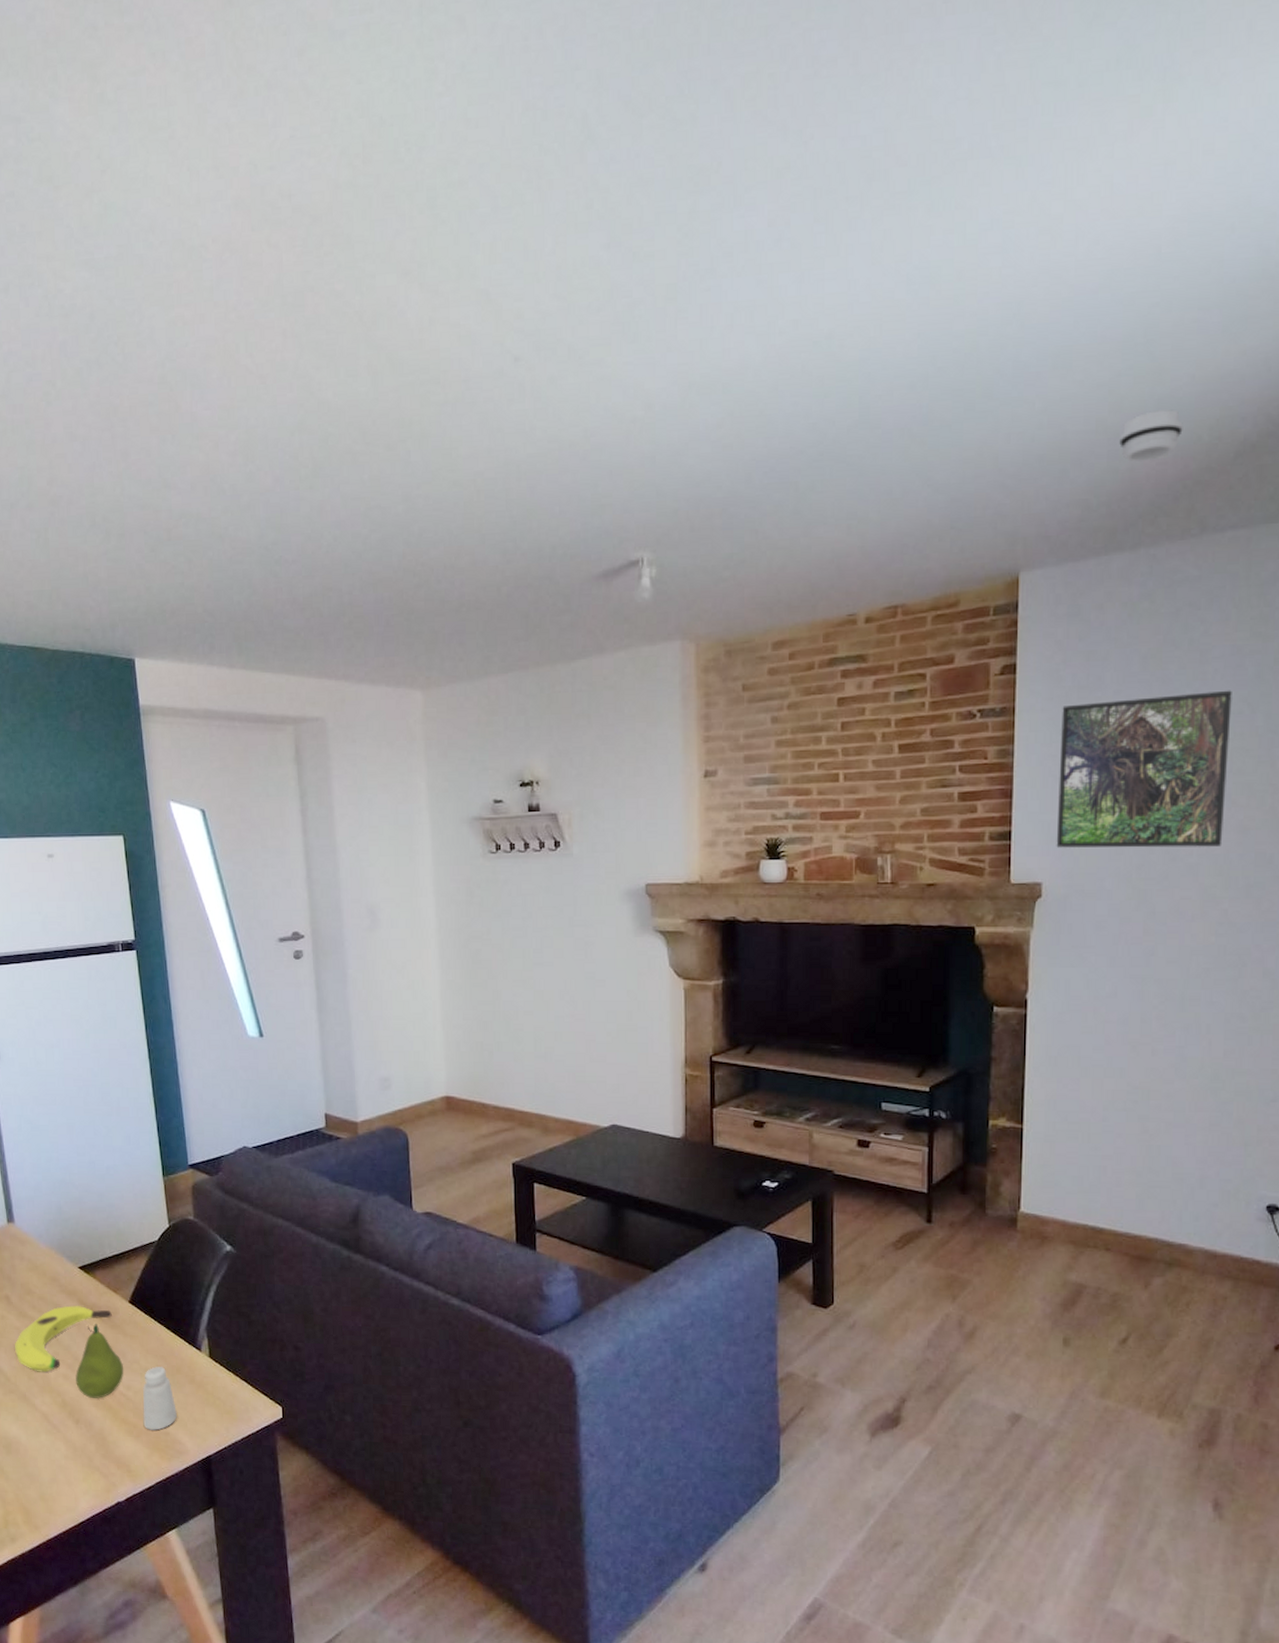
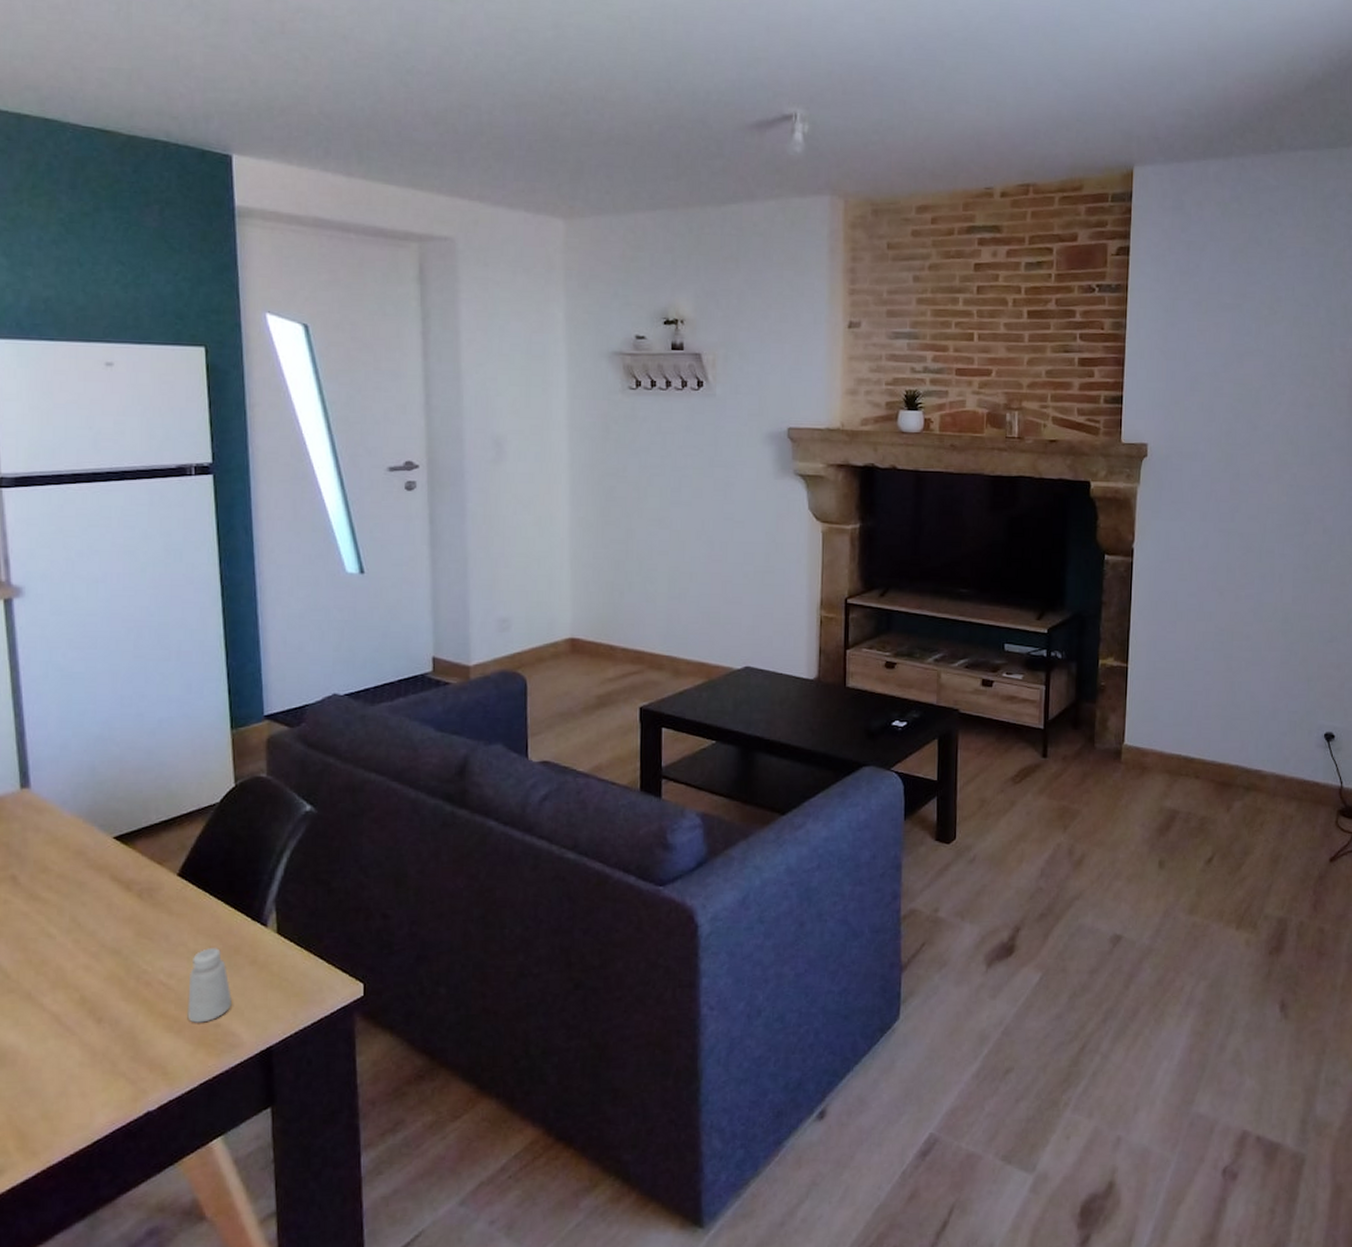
banana: present [15,1305,112,1373] -> none [20,883,154,965]
fruit: present [75,1323,124,1398] -> none [101,902,166,991]
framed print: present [1056,690,1232,848] -> none [1160,285,1302,419]
smoke detector: present [1119,409,1183,462] -> none [1216,42,1266,83]

